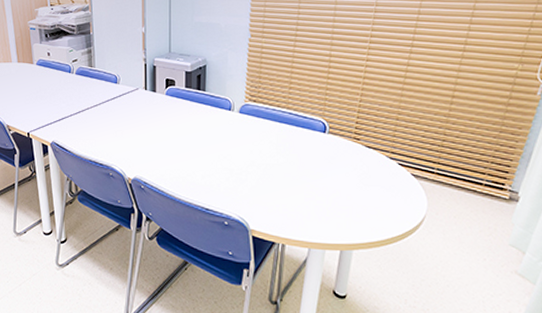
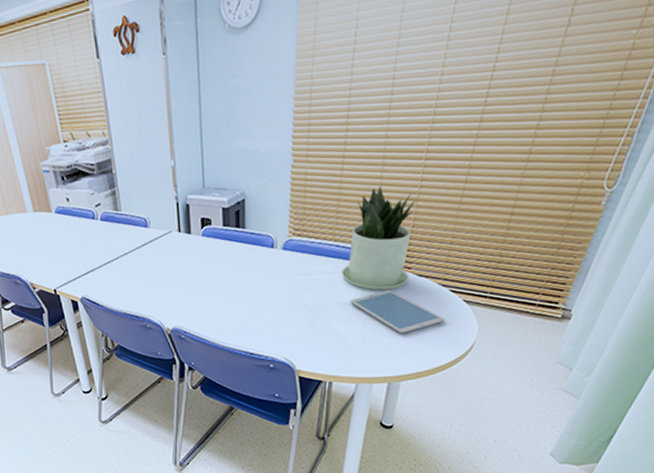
planter: none [294,63,363,159] -> present [342,186,417,291]
tablet: none [302,158,395,203] -> present [350,290,445,335]

